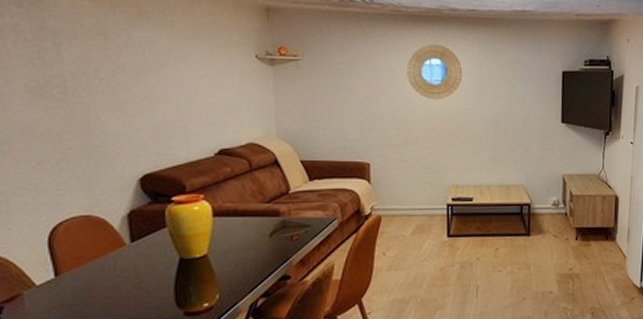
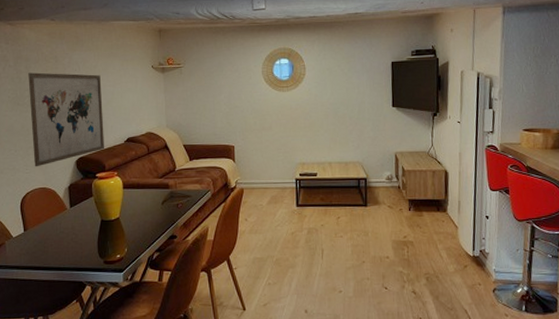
wall art: none [58,52,185,187] -> present [28,72,105,167]

